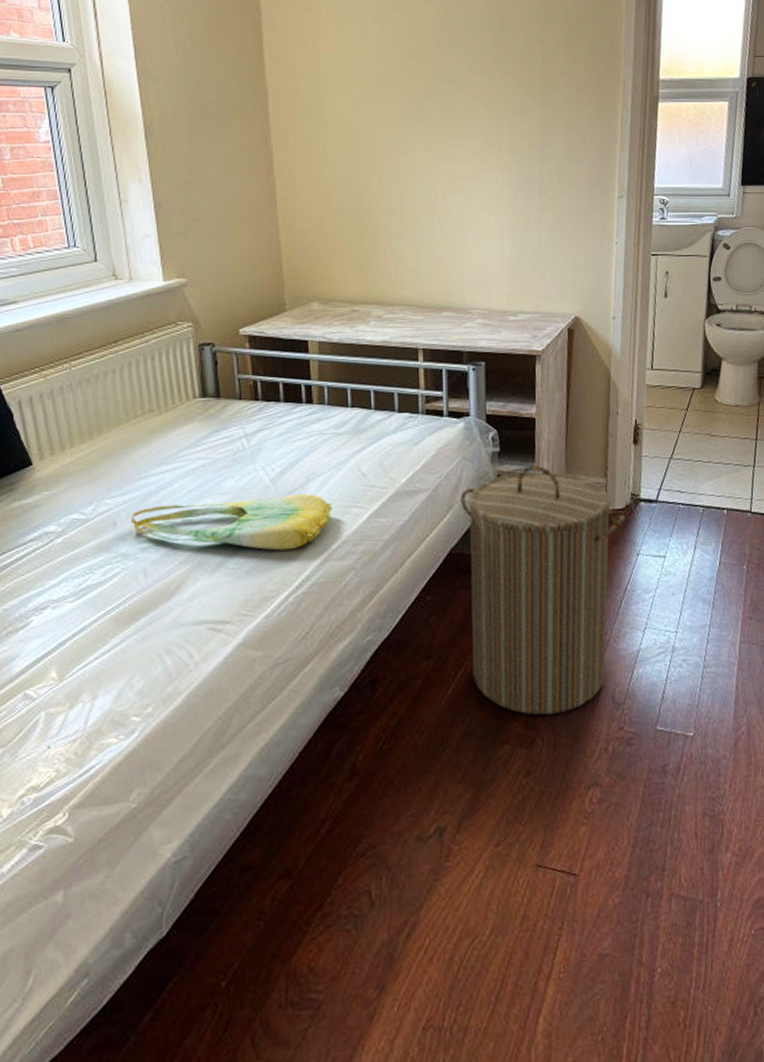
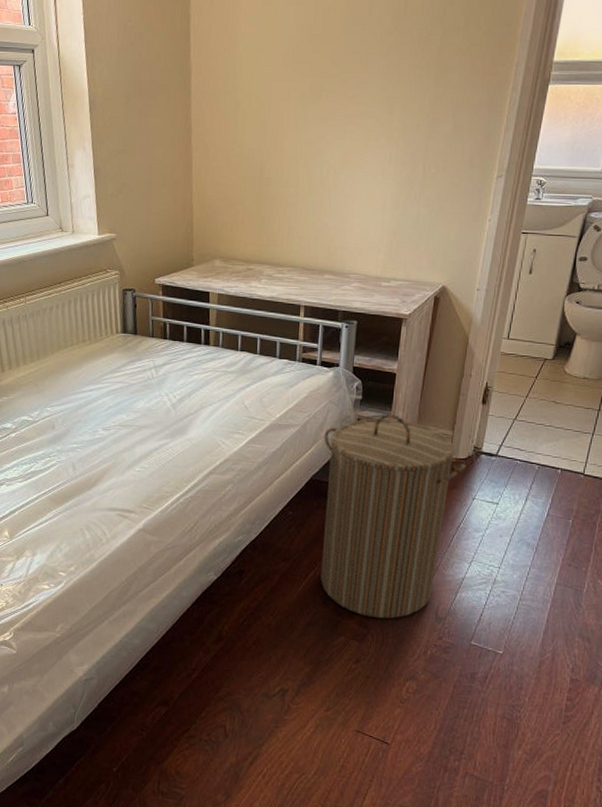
tote bag: present [131,493,333,551] -> none [65,416,219,462]

